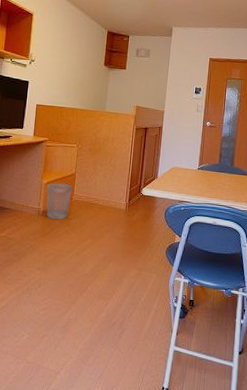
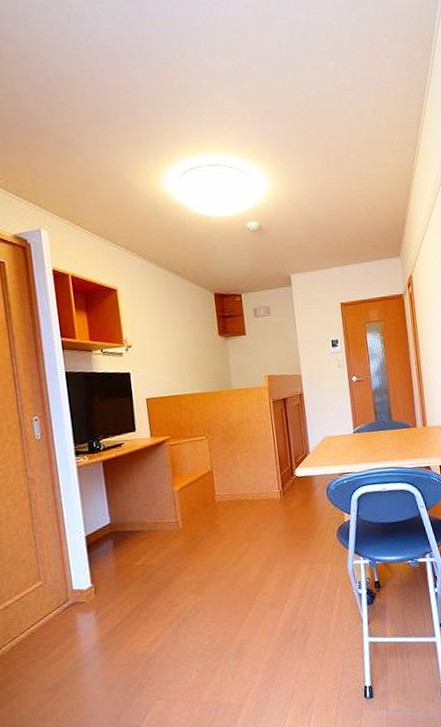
wastebasket: present [46,183,73,220] -> none [181,485,214,531]

